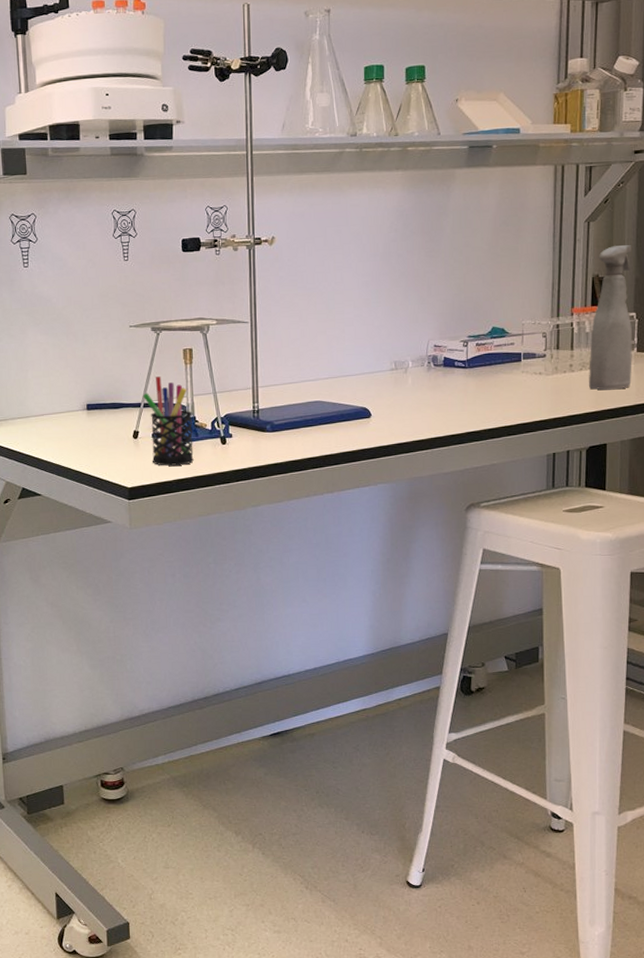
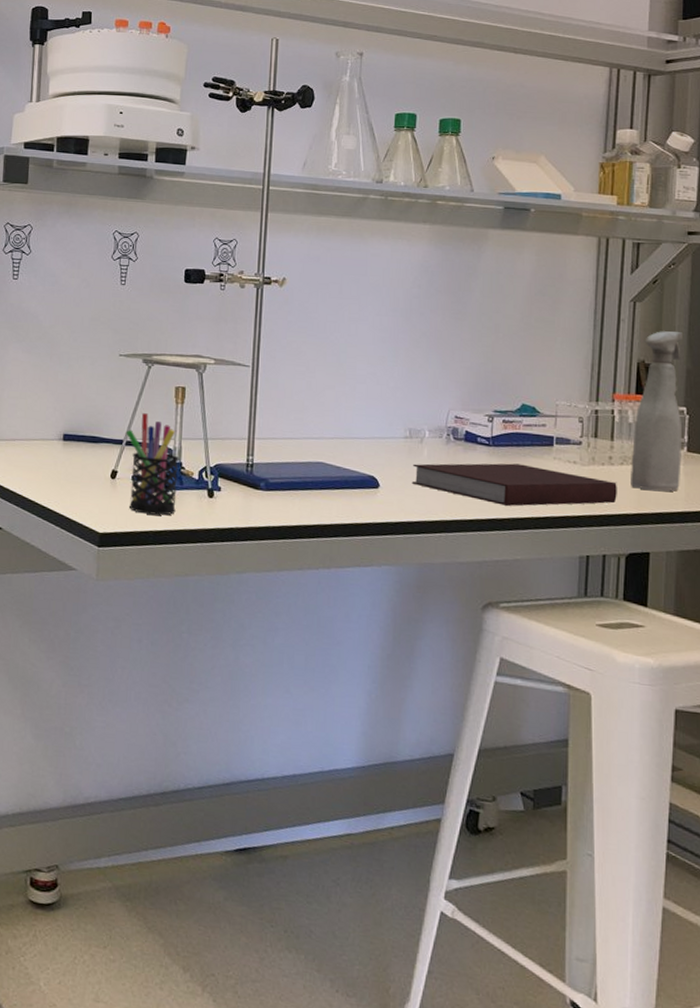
notebook: none [399,380,578,419] -> present [411,463,617,506]

